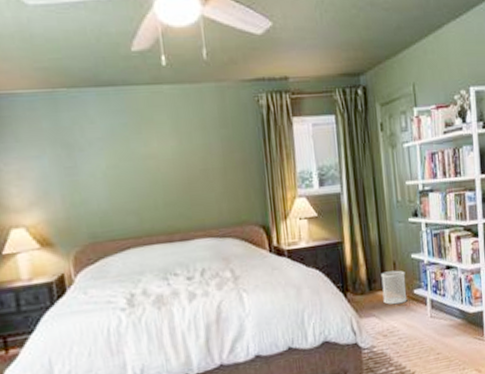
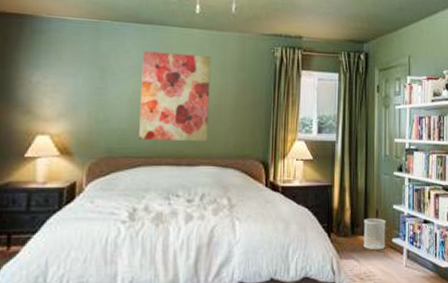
wall art: none [109,114,199,219] -> present [139,51,211,141]

